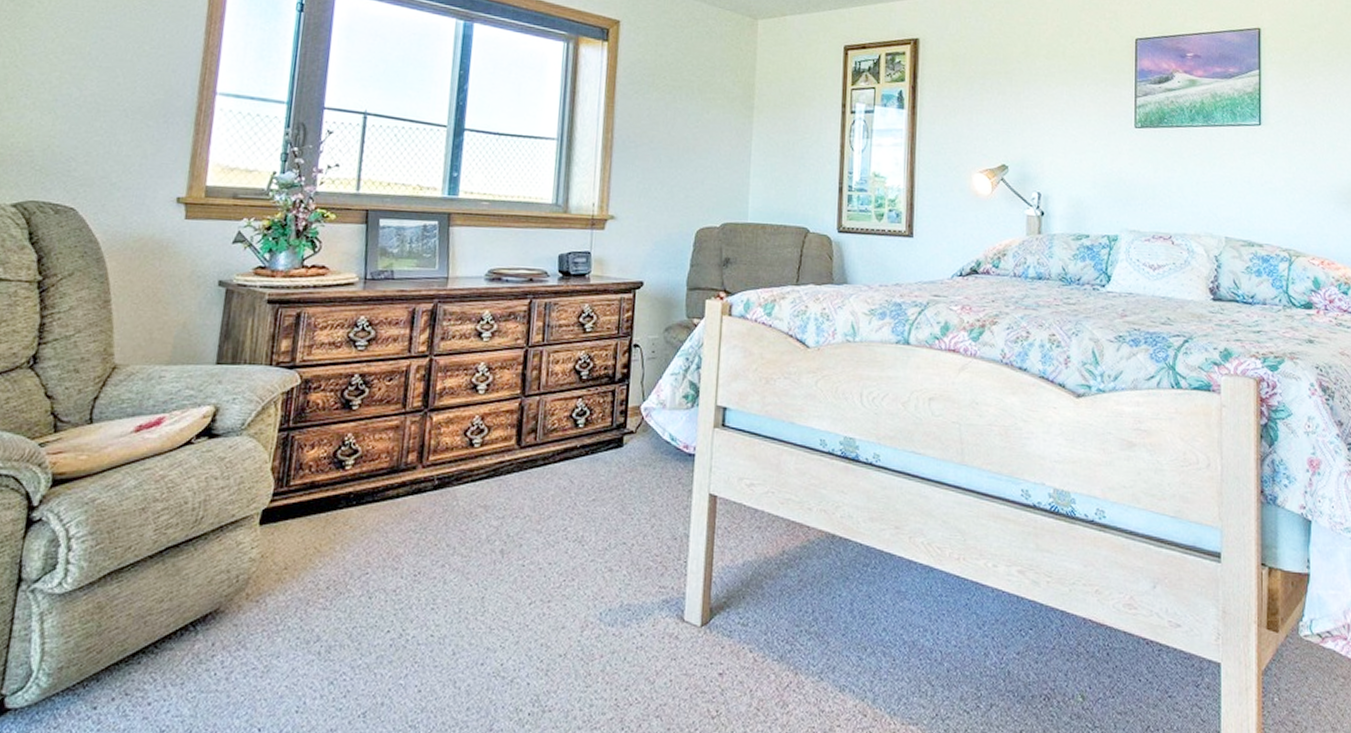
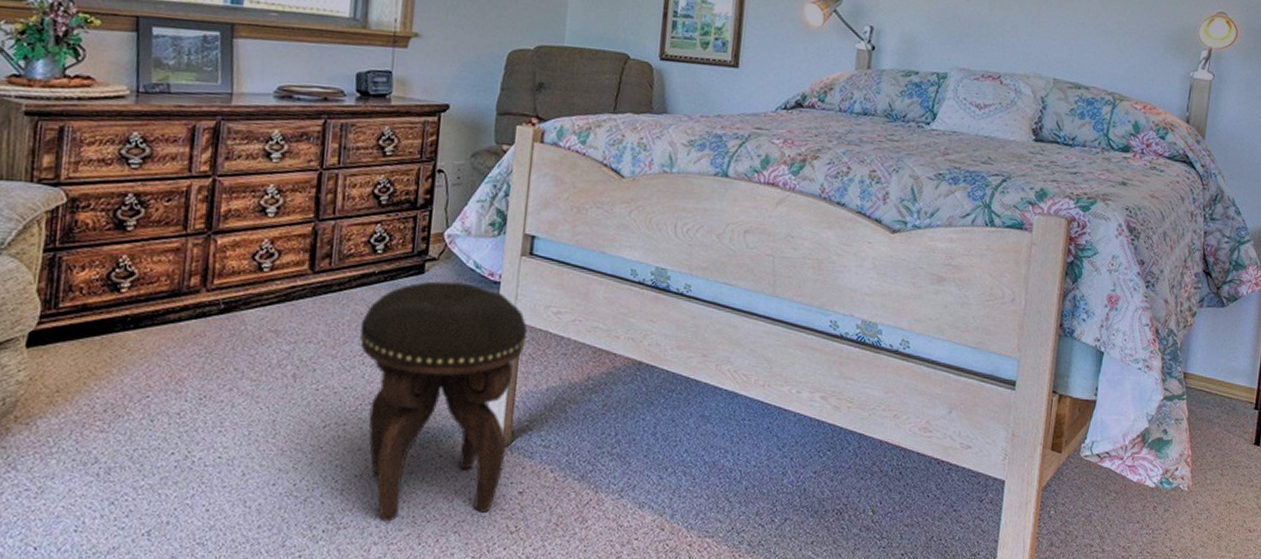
footstool: none [562,454,722,705] -> present [359,281,527,522]

